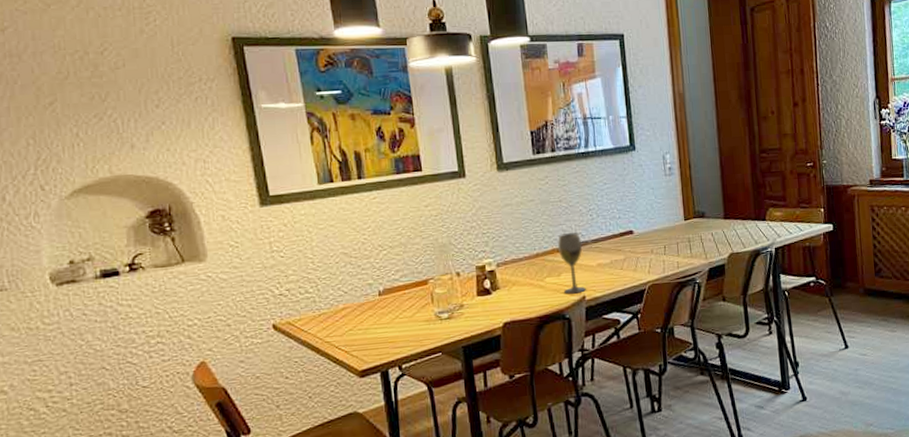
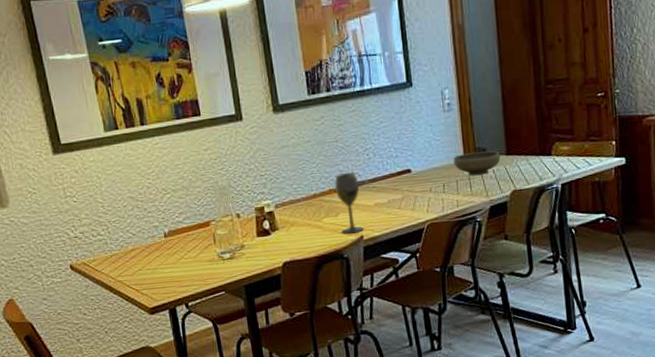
bowl: none [674,214,719,239] -> present [453,150,501,176]

